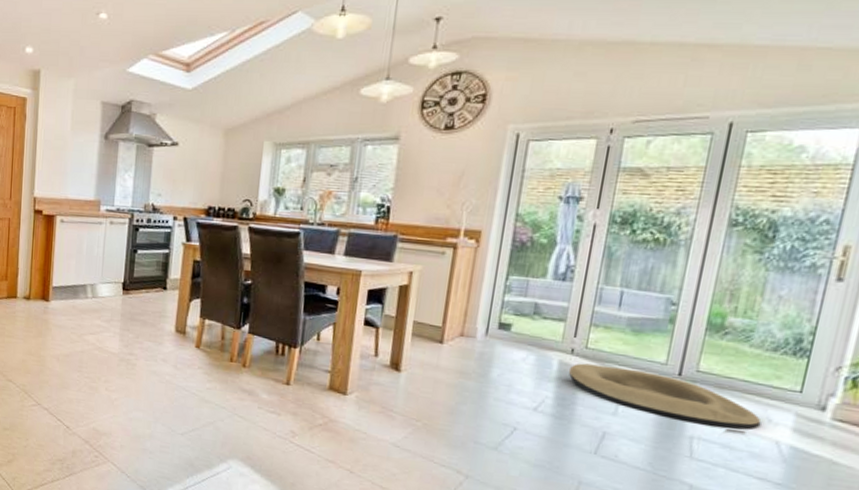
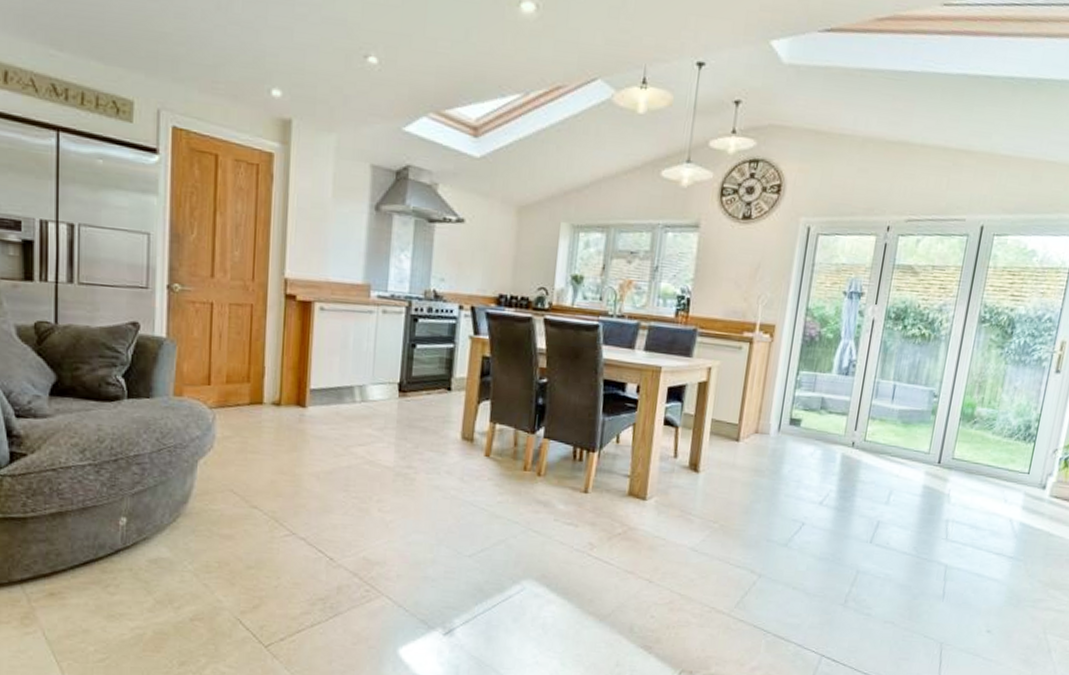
dog bed: present [568,363,762,430] -> none [849,455,1000,511]

